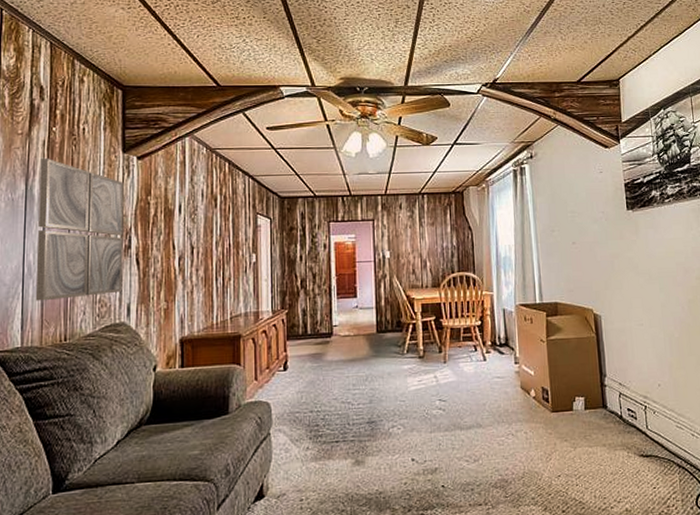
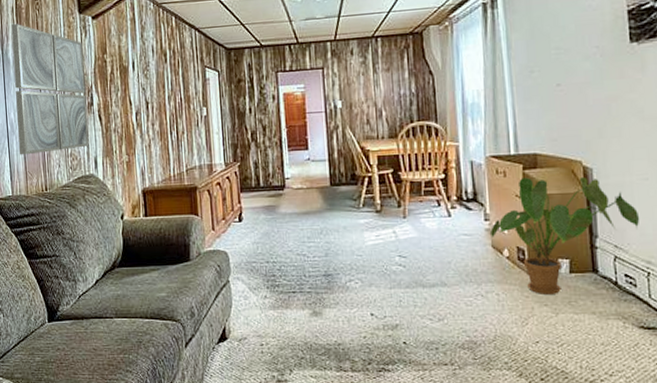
house plant: none [520,323,638,431] -> present [490,176,640,296]

